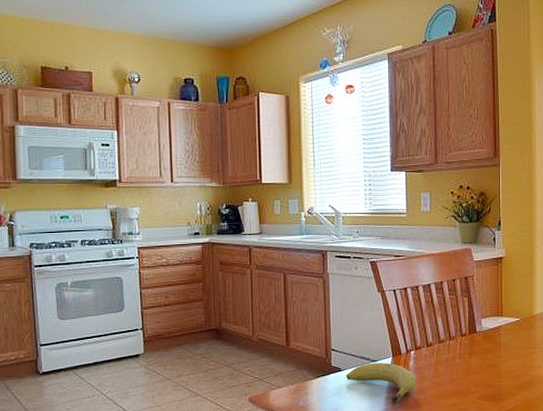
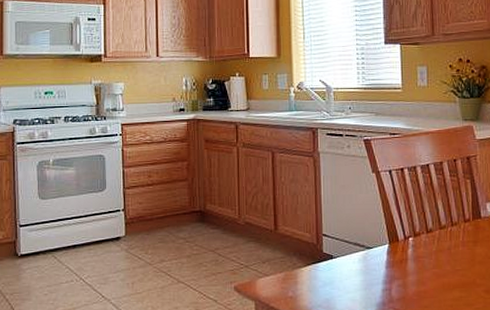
fruit: present [346,362,416,403] -> none [339,250,415,295]

